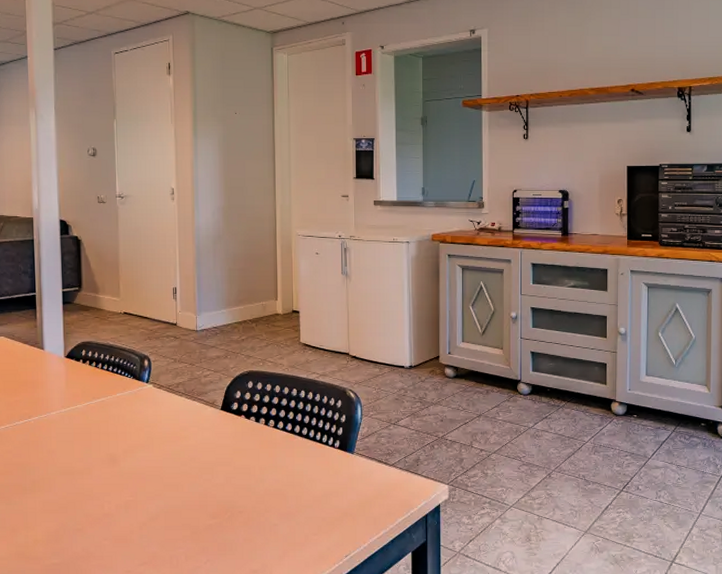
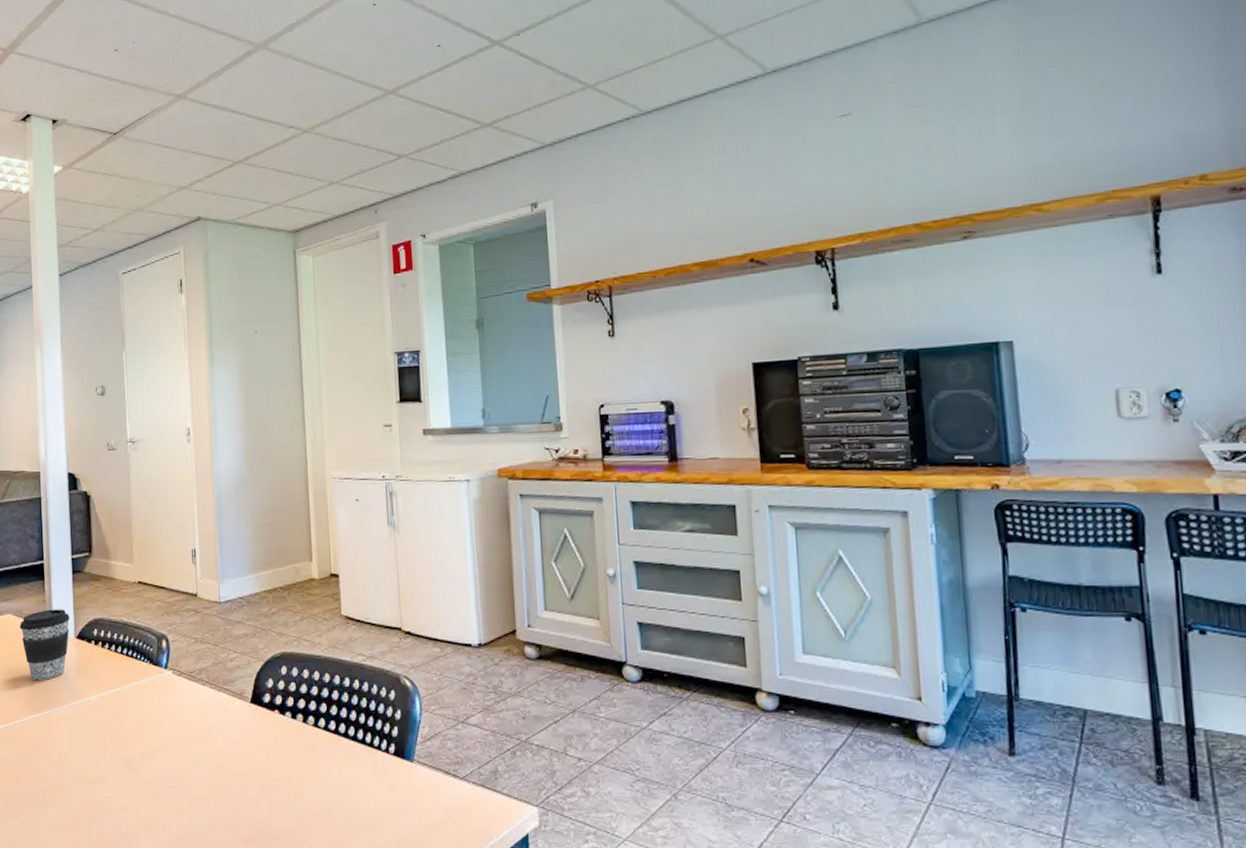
coffee cup: none [12,333,60,391] -> present [19,609,70,680]

